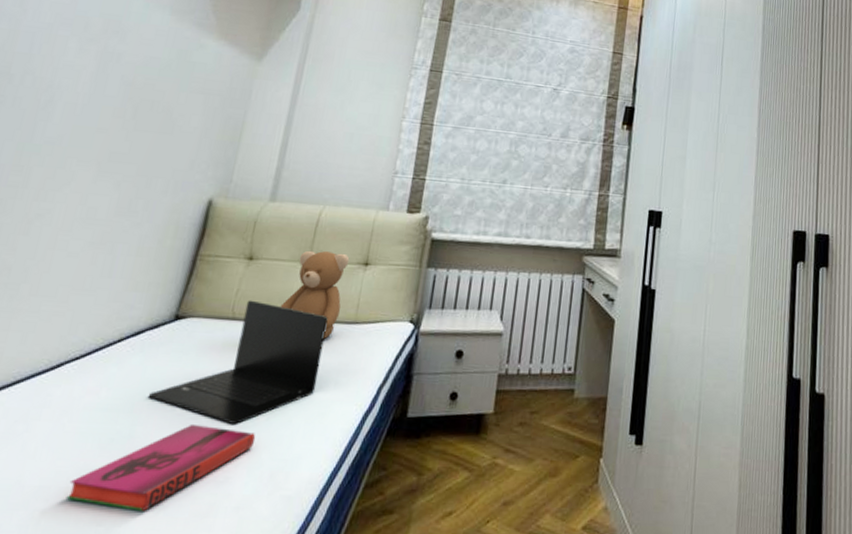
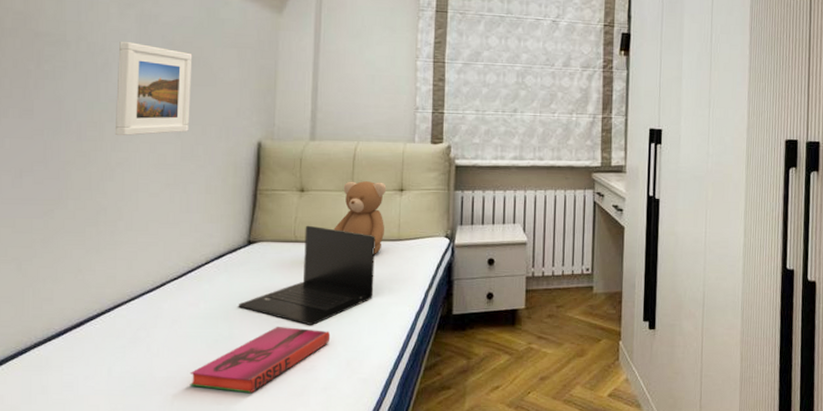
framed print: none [43,79,153,184] -> present [116,42,193,136]

